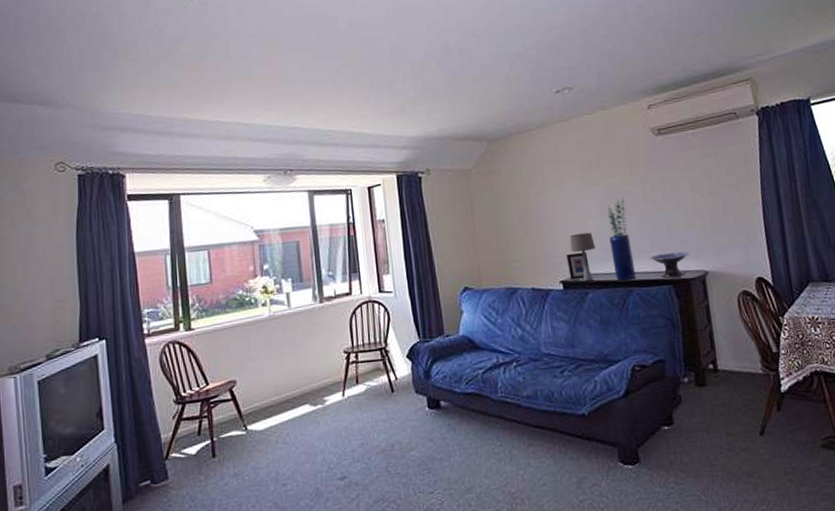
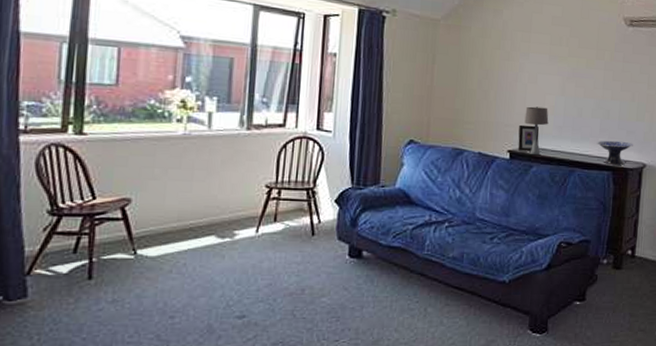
vase: present [607,196,637,281] -> none [561,78,586,160]

